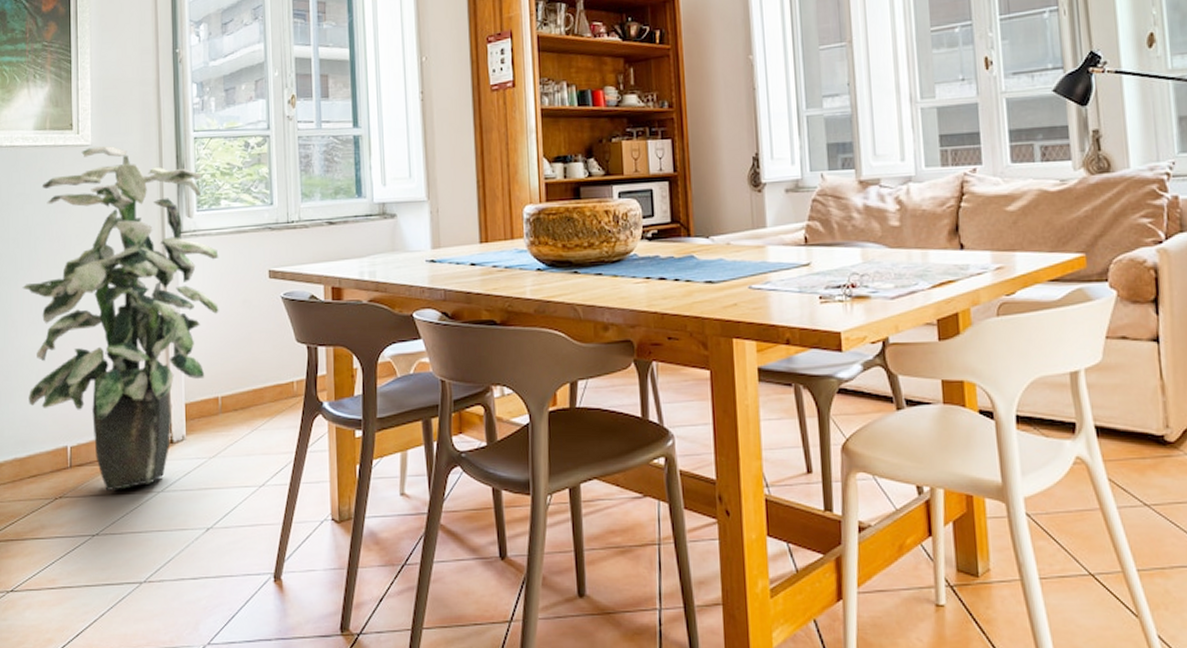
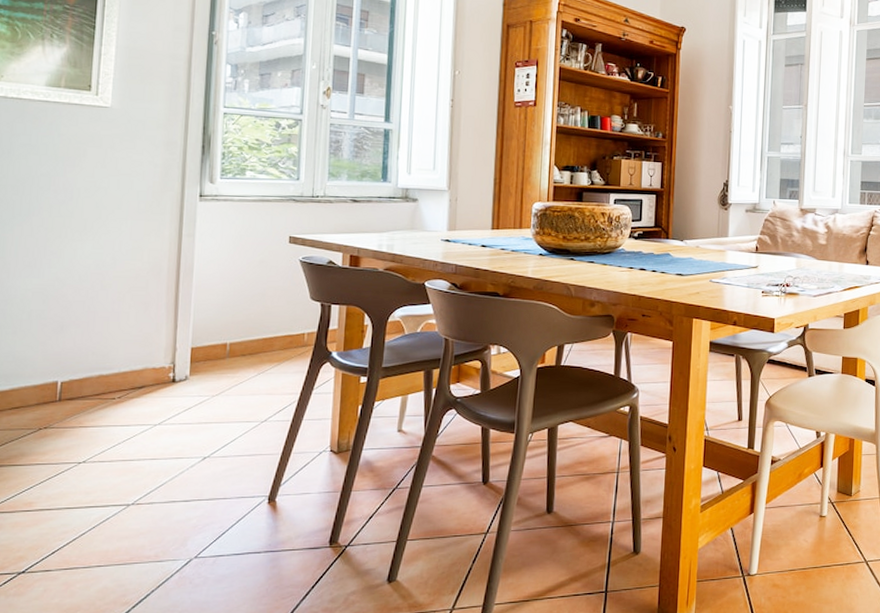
indoor plant: present [22,146,219,490] -> none [16,109,240,423]

